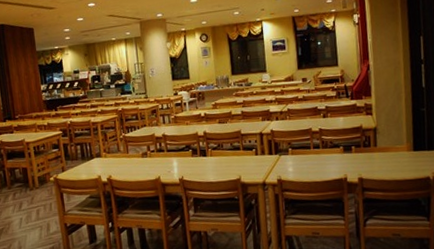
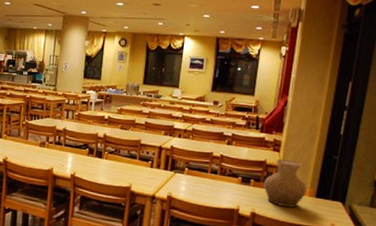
vase: none [364,120,405,166] -> present [263,159,307,208]

